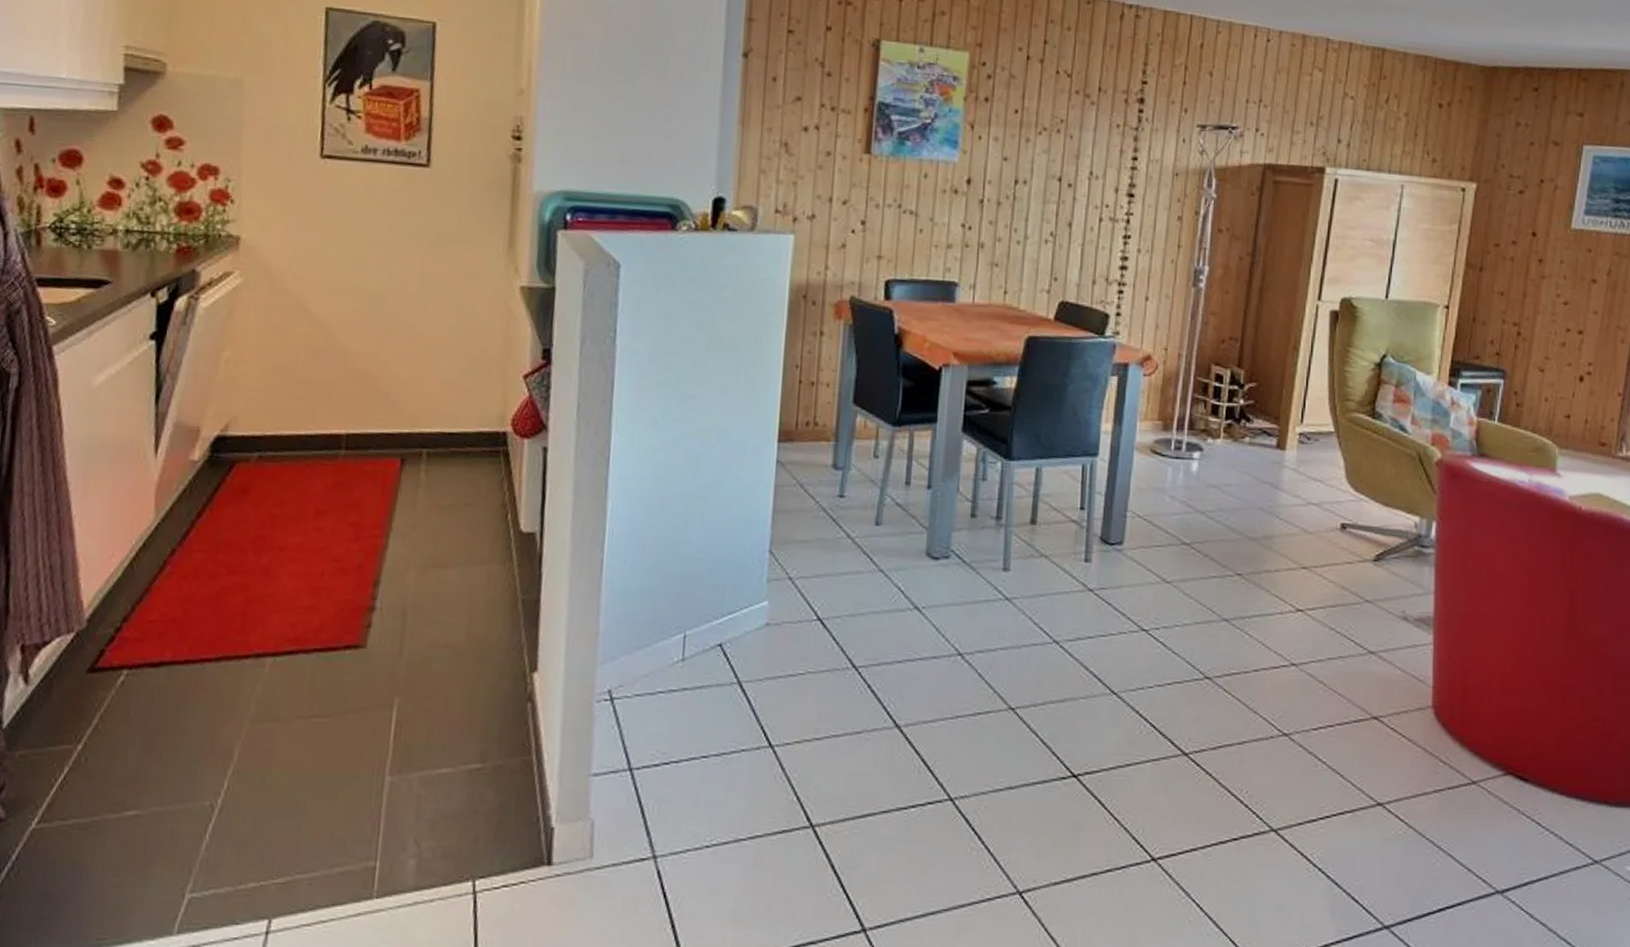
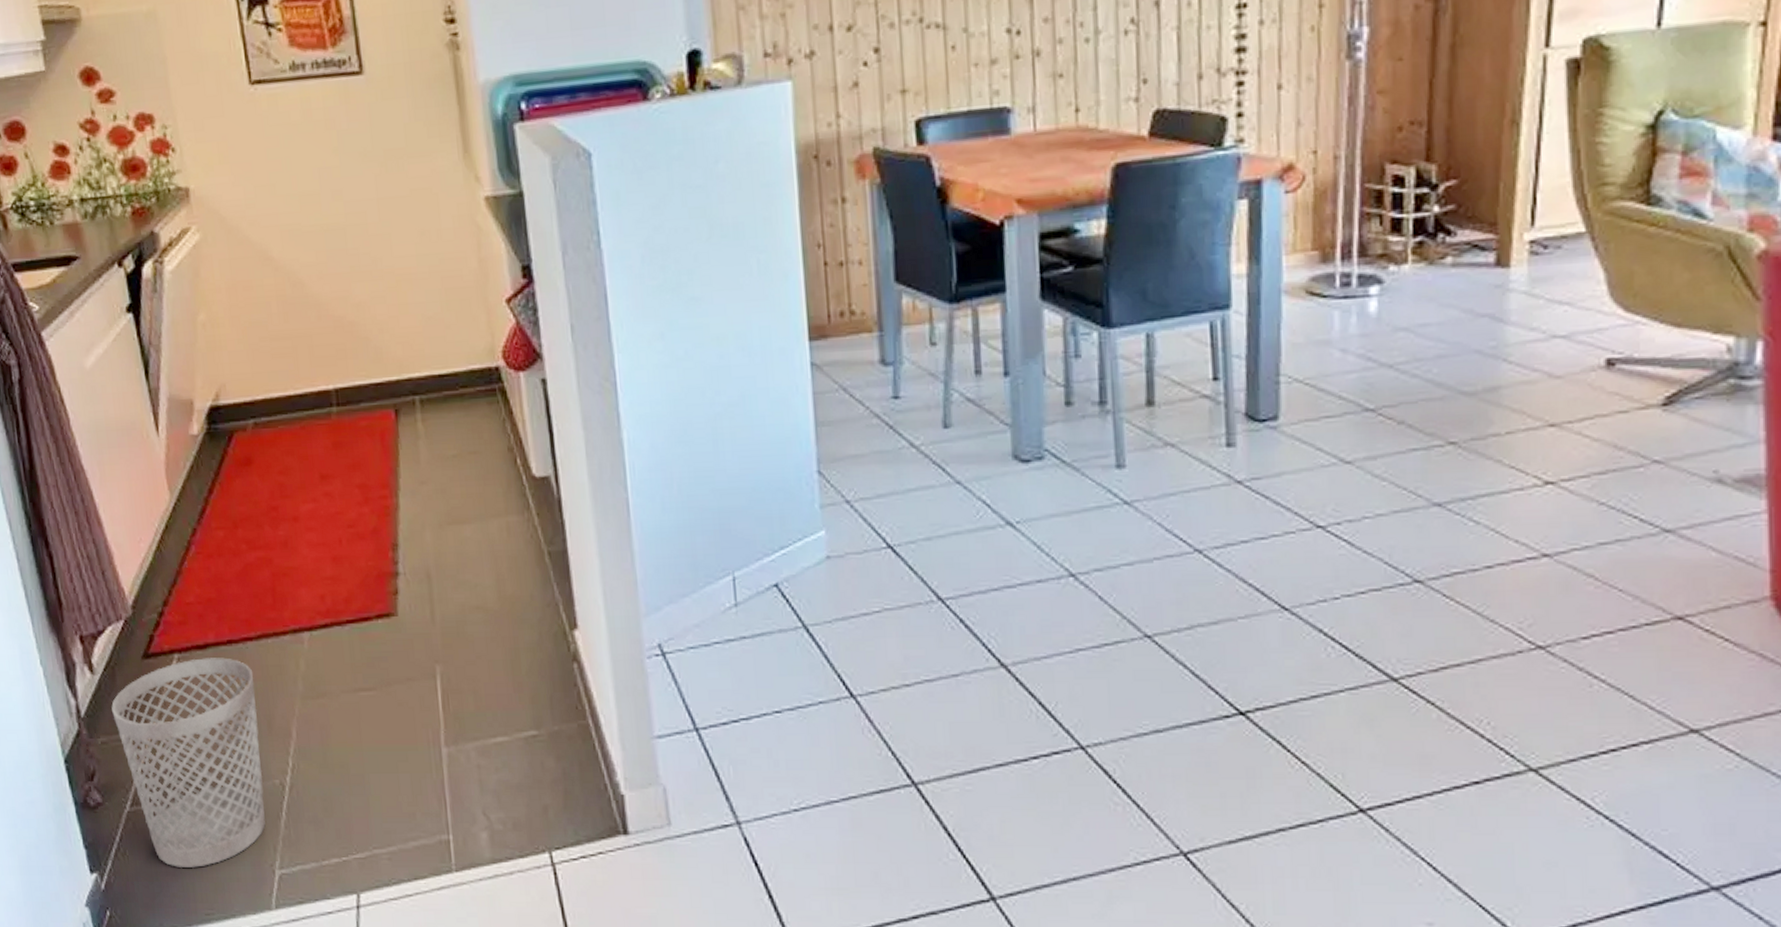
wastebasket: none [39,676,205,890] -> present [111,657,266,868]

